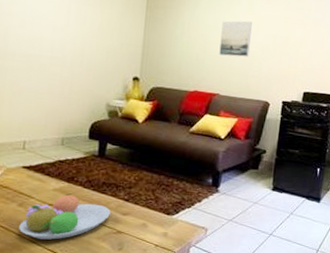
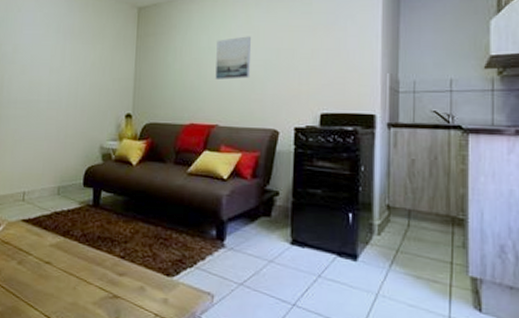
fruit bowl: present [19,193,111,240] -> none [18,249,106,304]

